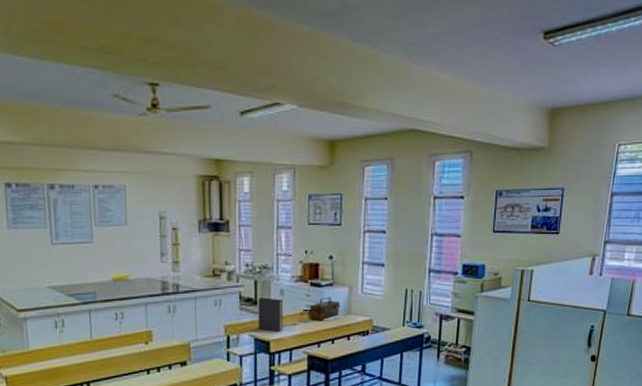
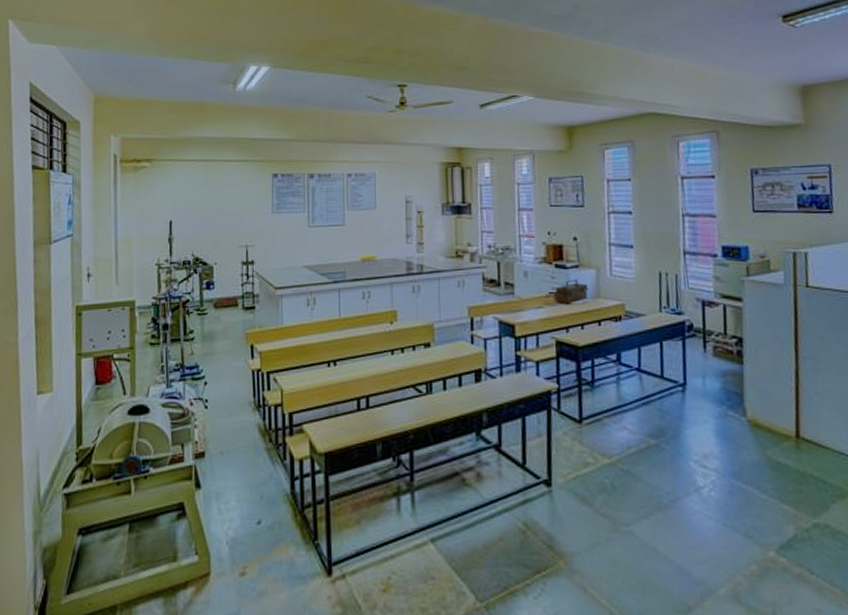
binder: present [257,297,284,332] -> none [501,279,528,315]

